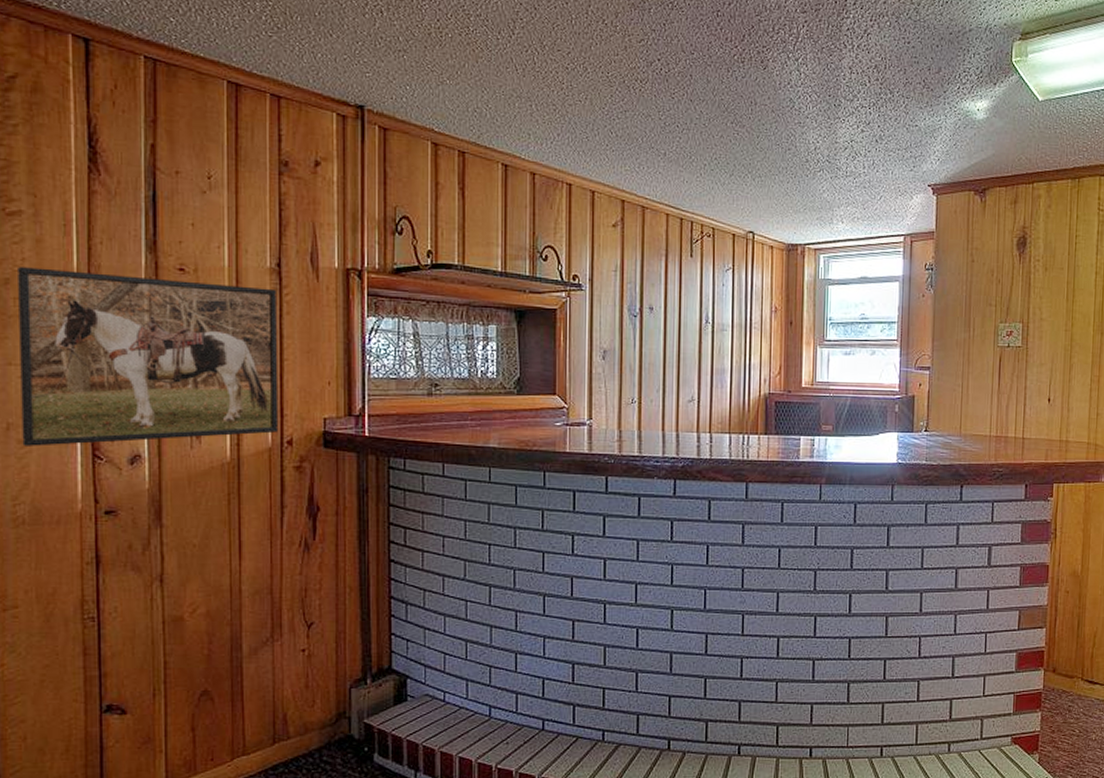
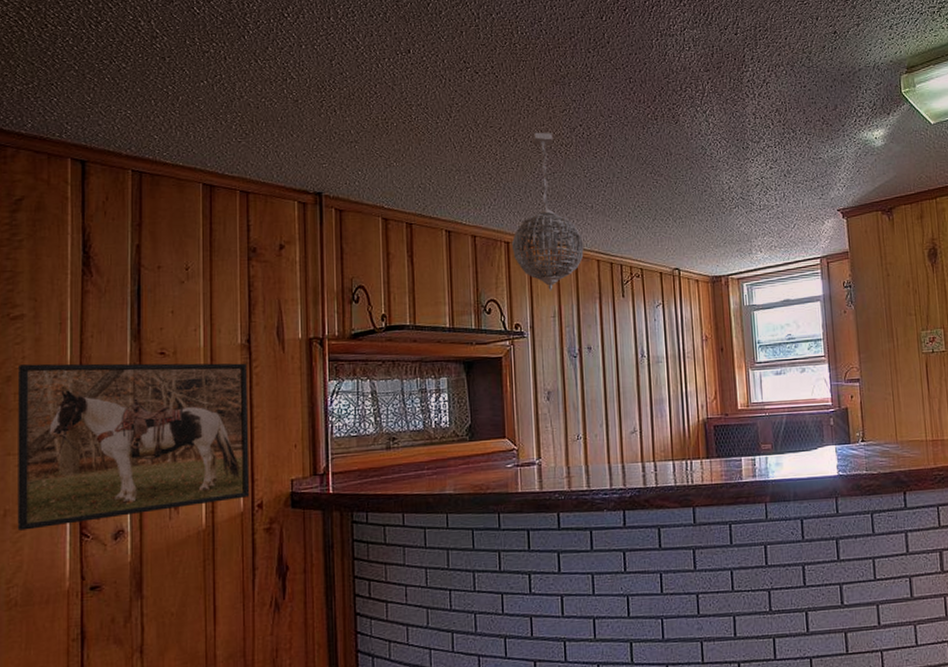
pendant light: none [573,62,654,243] -> present [511,132,585,291]

